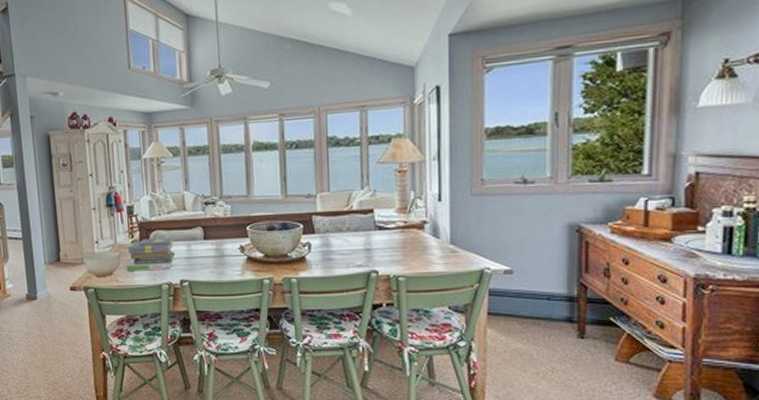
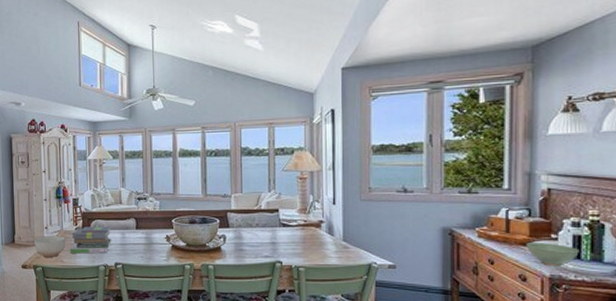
bowl: none [667,237,731,264] -> present [526,243,579,266]

